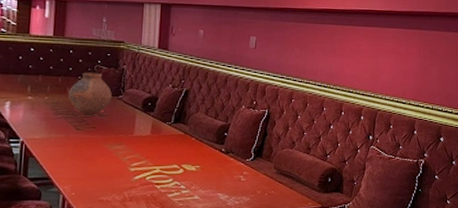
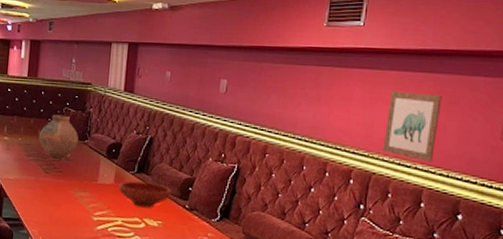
bowl: none [155,131,209,155] -> present [118,181,172,208]
wall art: none [385,44,426,99] -> present [383,91,442,162]

